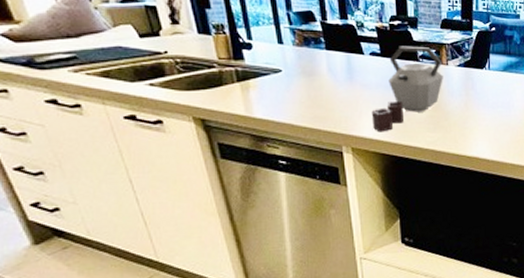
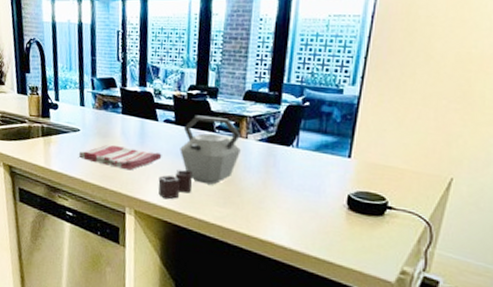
dish towel: none [283,83,372,108] -> present [78,144,162,171]

